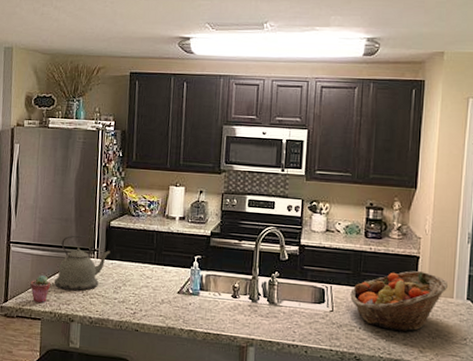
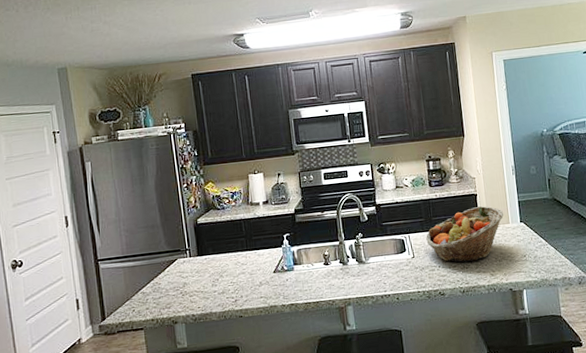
potted succulent: present [30,274,51,303] -> none [126,284,148,313]
kettle: present [55,235,110,291] -> none [151,237,202,294]

